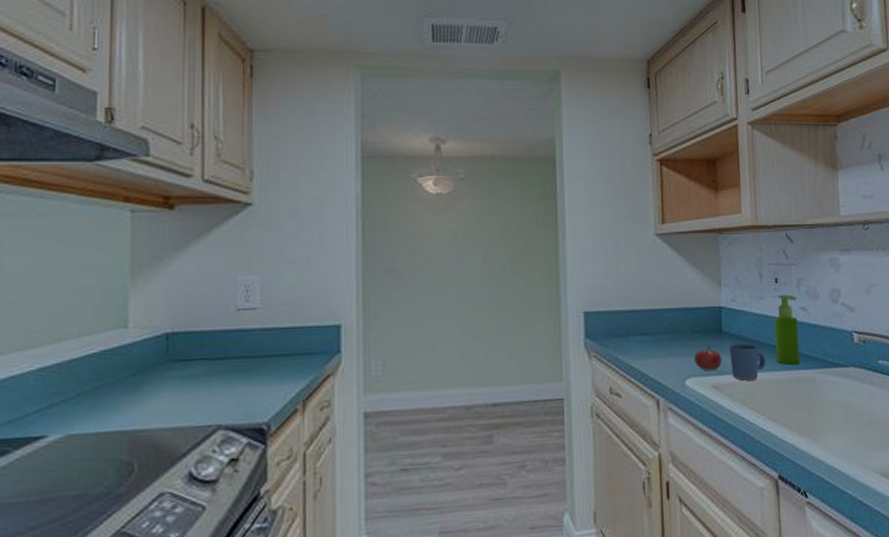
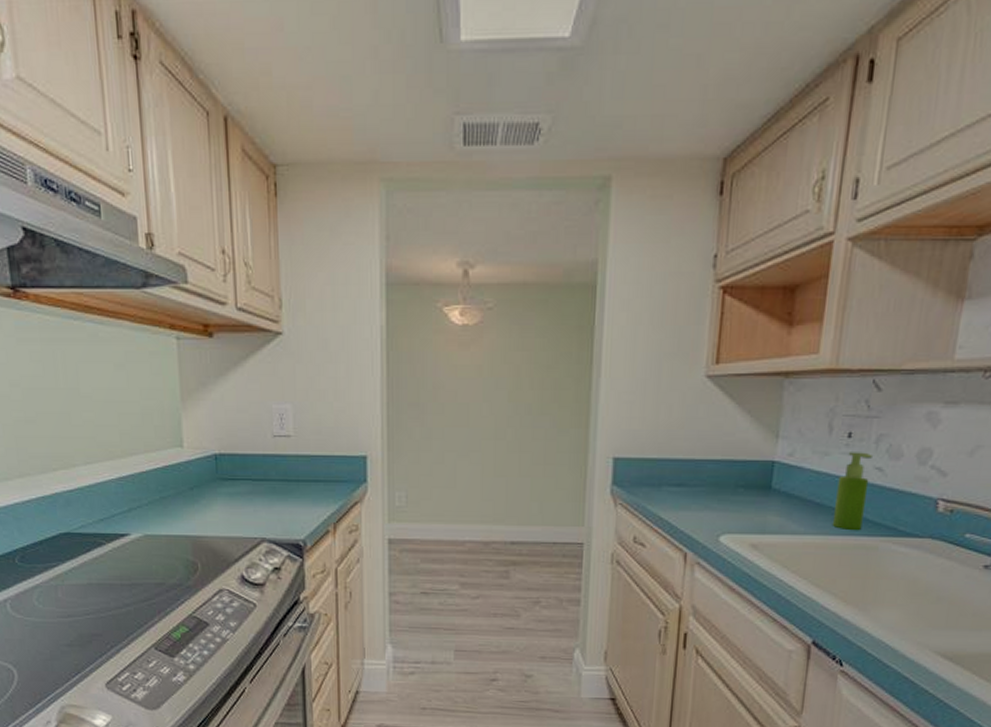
fruit: present [694,347,723,372] -> none [733,504,767,529]
mug: present [730,343,766,381] -> none [775,502,820,542]

